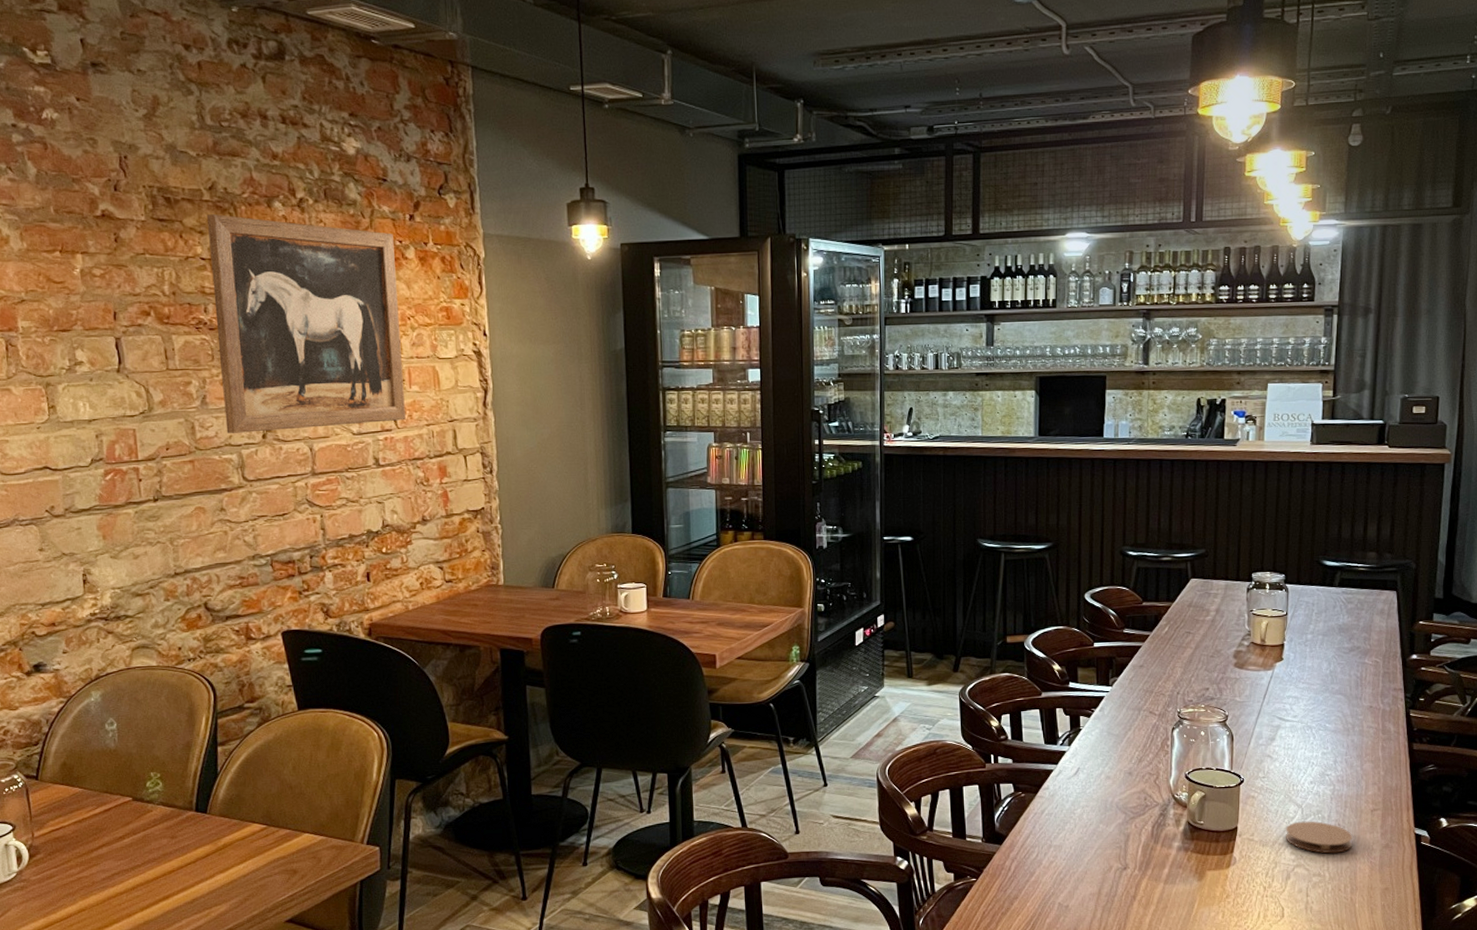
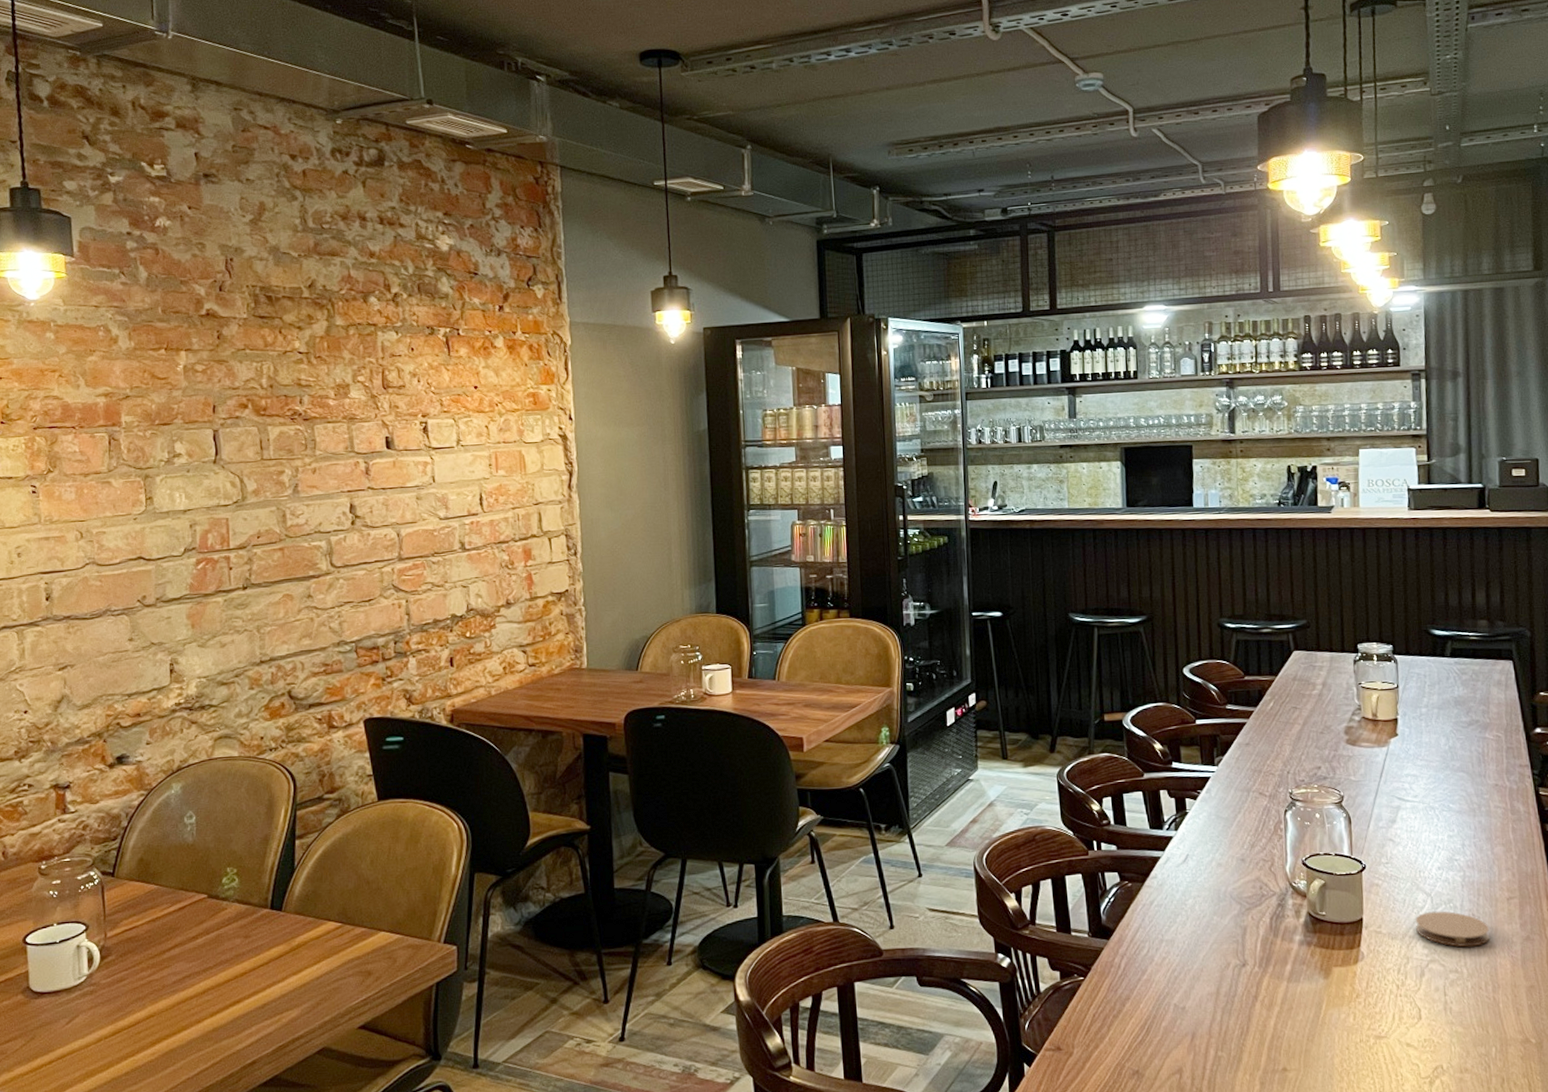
wall art: present [207,214,406,433] -> none [306,310,492,521]

